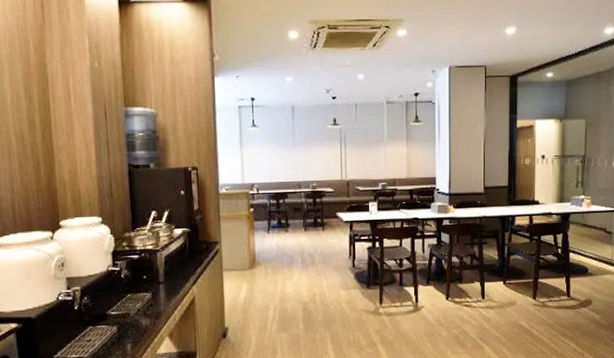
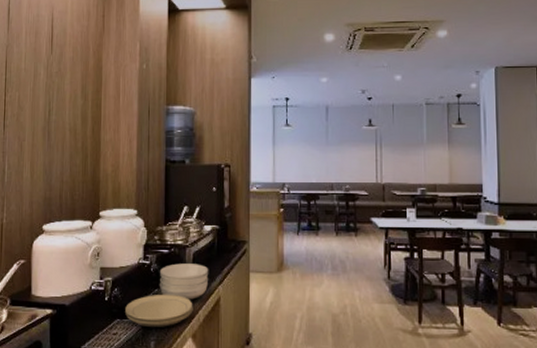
plate: none [97,297,169,332] -> present [125,294,193,328]
bowl: none [130,266,183,303] -> present [159,263,209,301]

